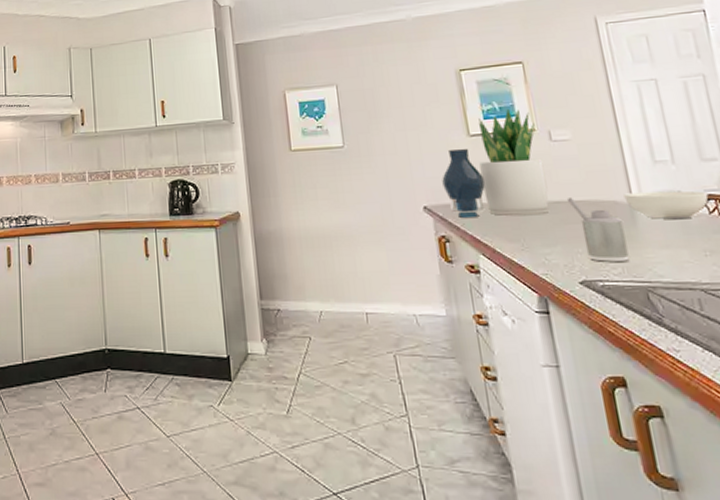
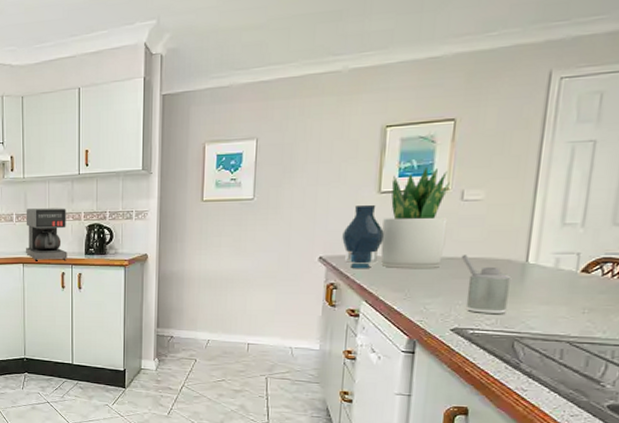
coffee maker: none [99,163,150,226] -> present [25,208,68,261]
bowl: present [623,190,709,220] -> none [520,253,608,280]

